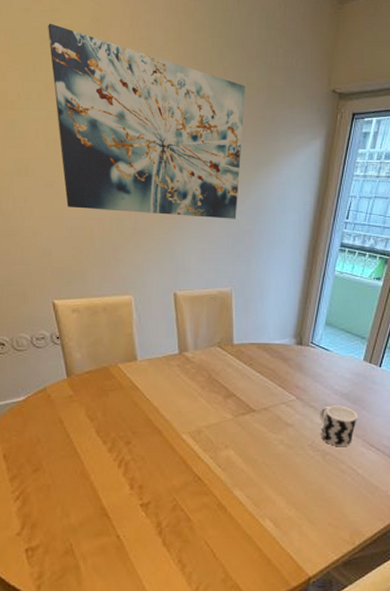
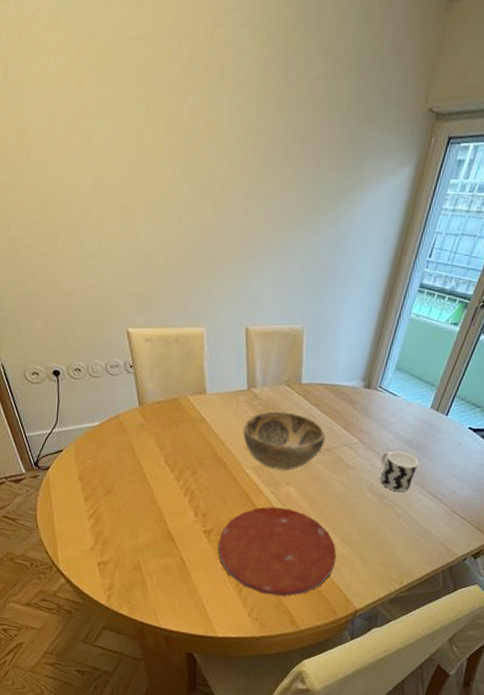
wall art: present [48,23,245,219] -> none [128,20,335,252]
plate: none [157,473,283,569] -> present [218,507,337,596]
decorative bowl: none [177,373,261,433] -> present [243,411,325,471]

